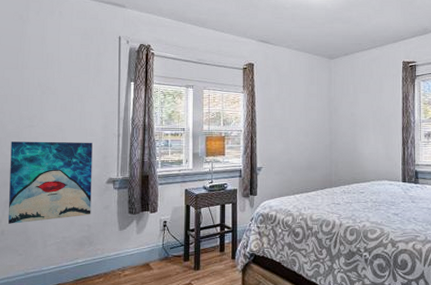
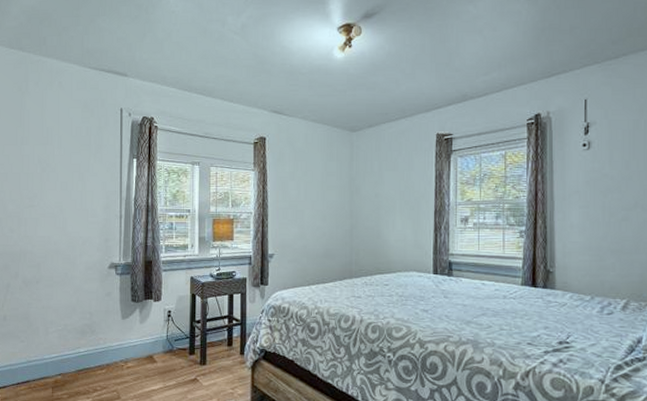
wall art: present [9,141,93,224] -> none [10,222,94,309]

